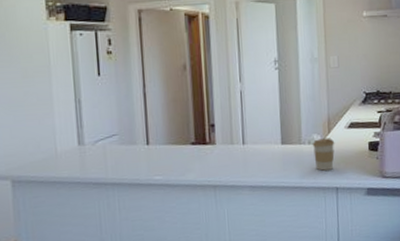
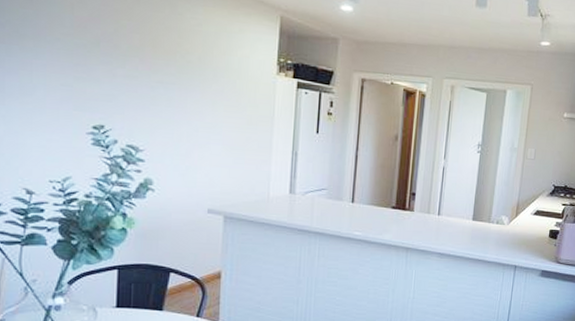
coffee cup: present [312,138,335,171] -> none [499,220,520,249]

